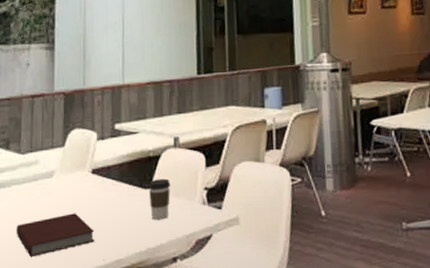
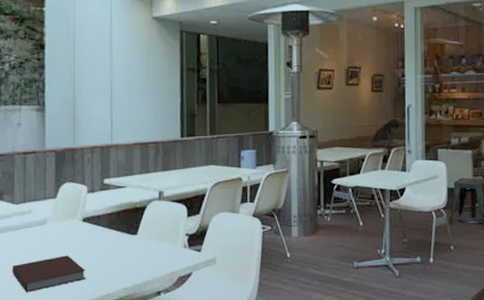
coffee cup: present [148,178,171,220] -> none [135,226,156,261]

